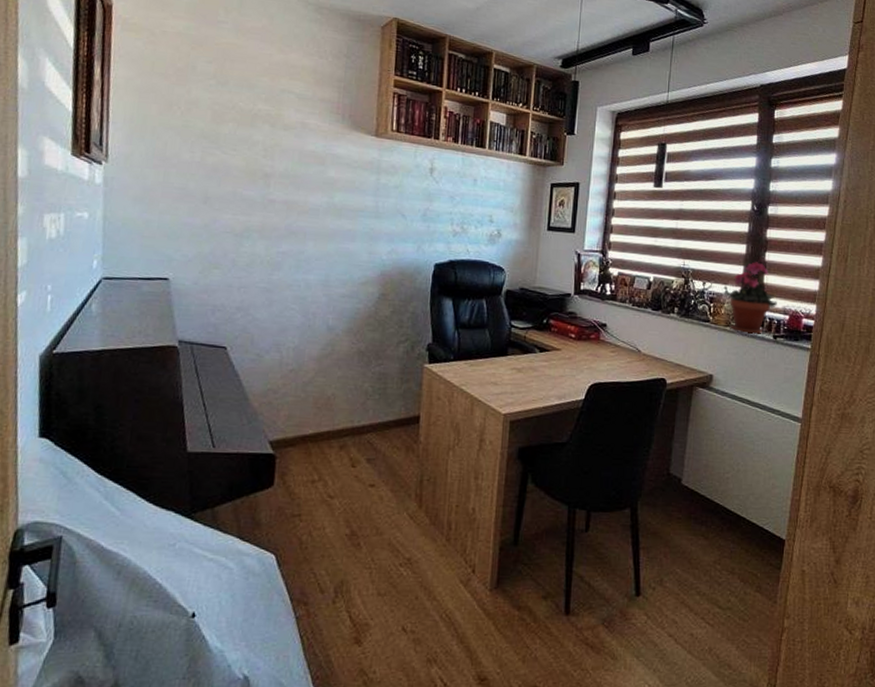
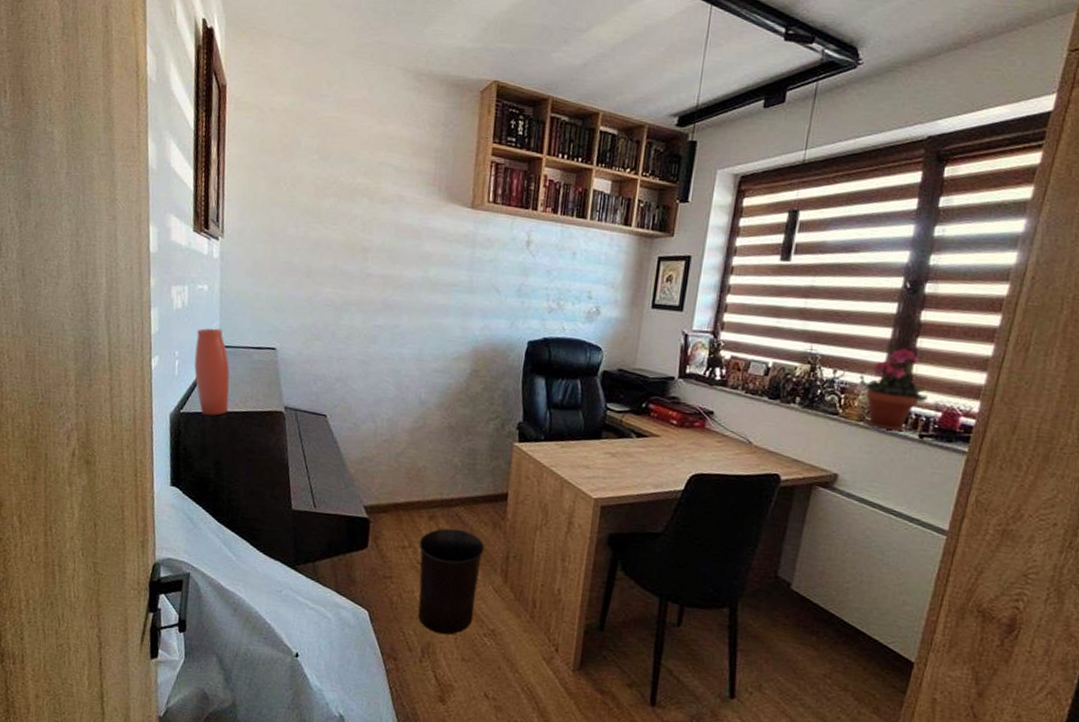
vase: none [70,258,114,356] -> present [194,328,230,416]
waste bin: none [329,456,398,569] -> present [417,528,485,635]

